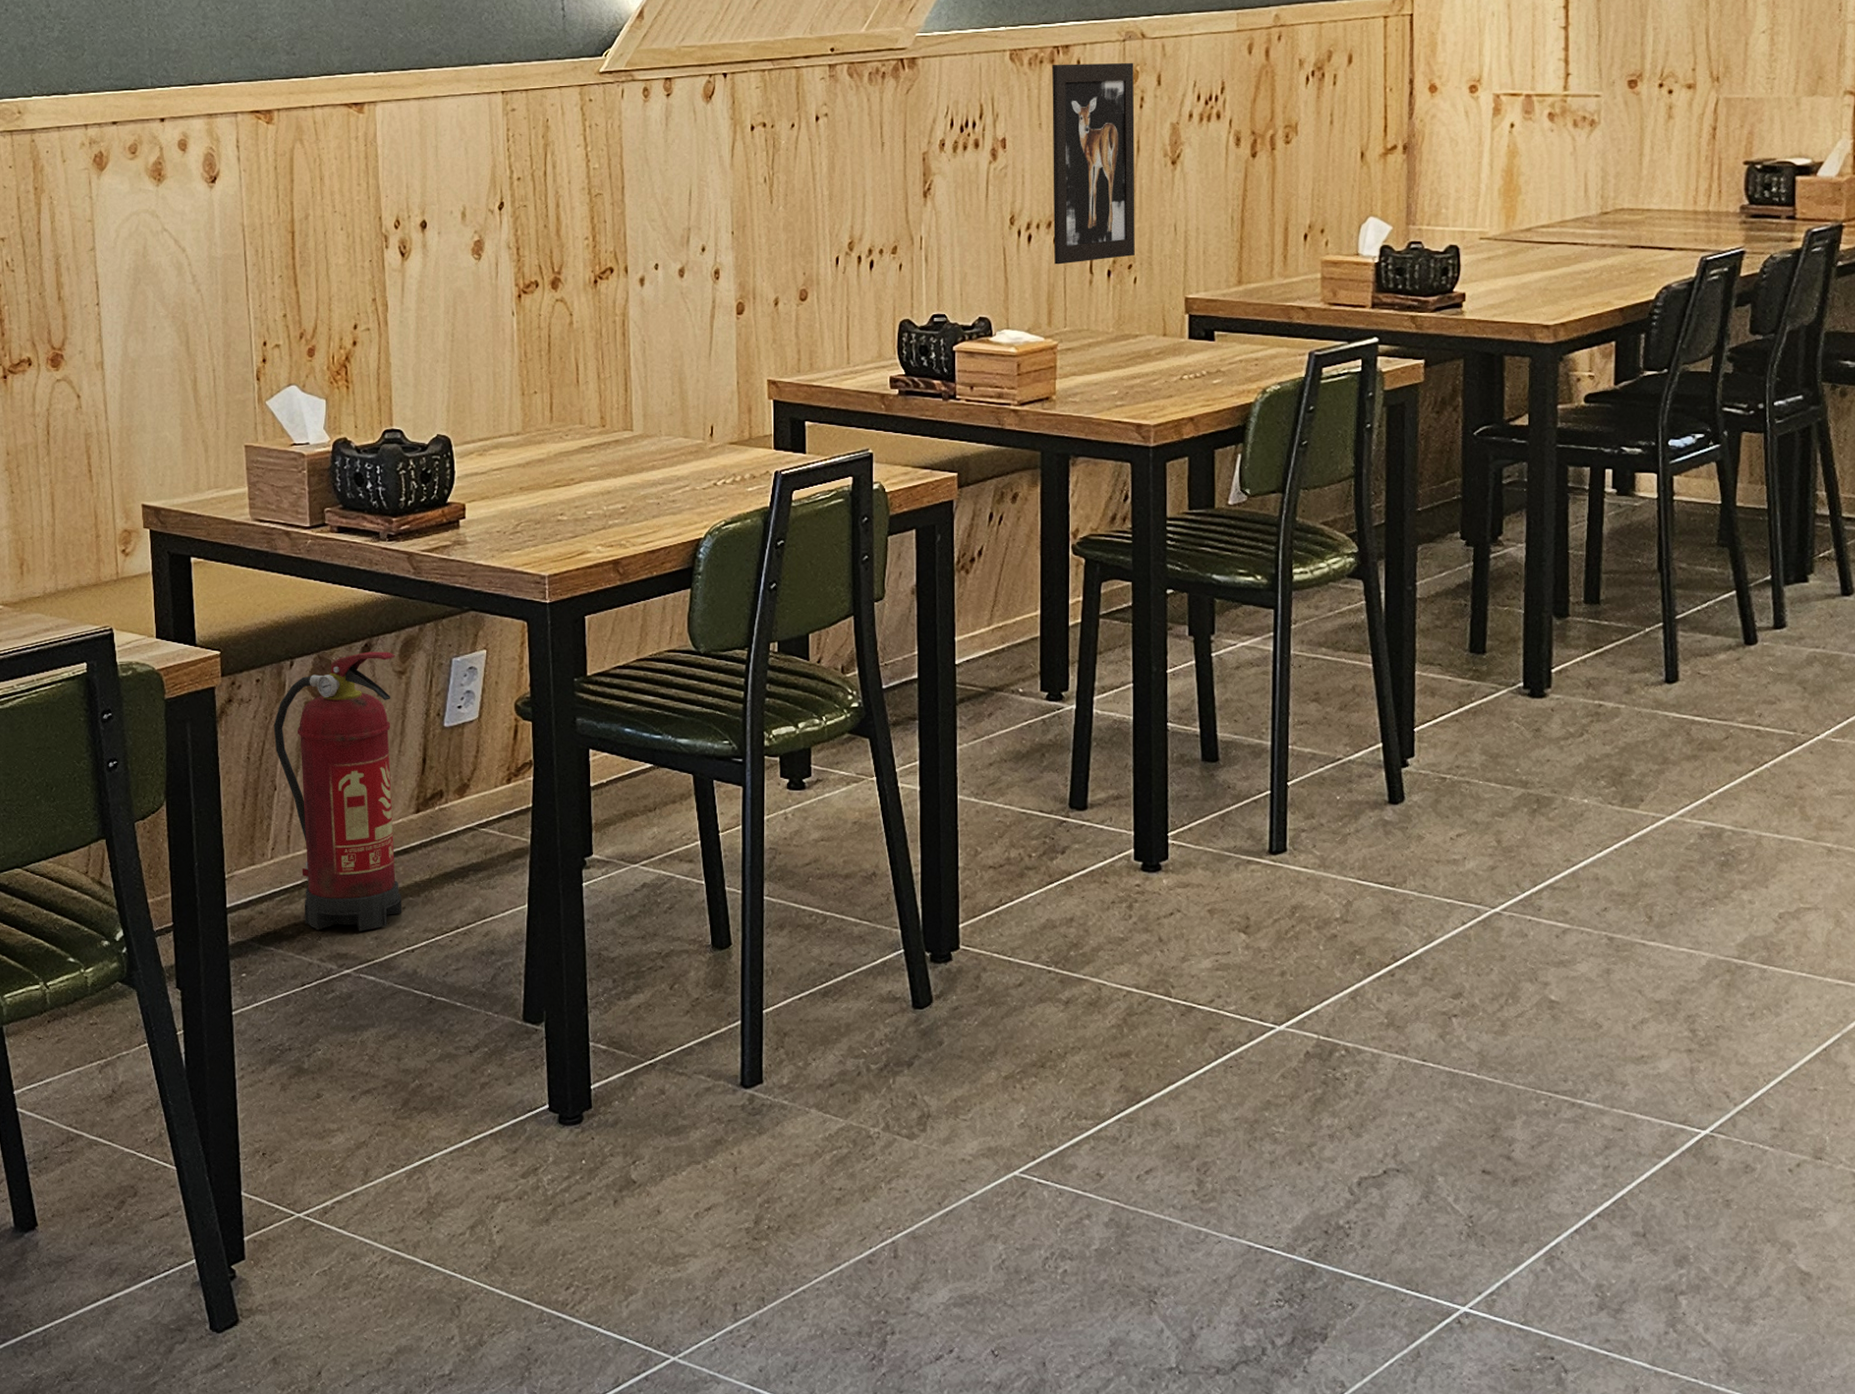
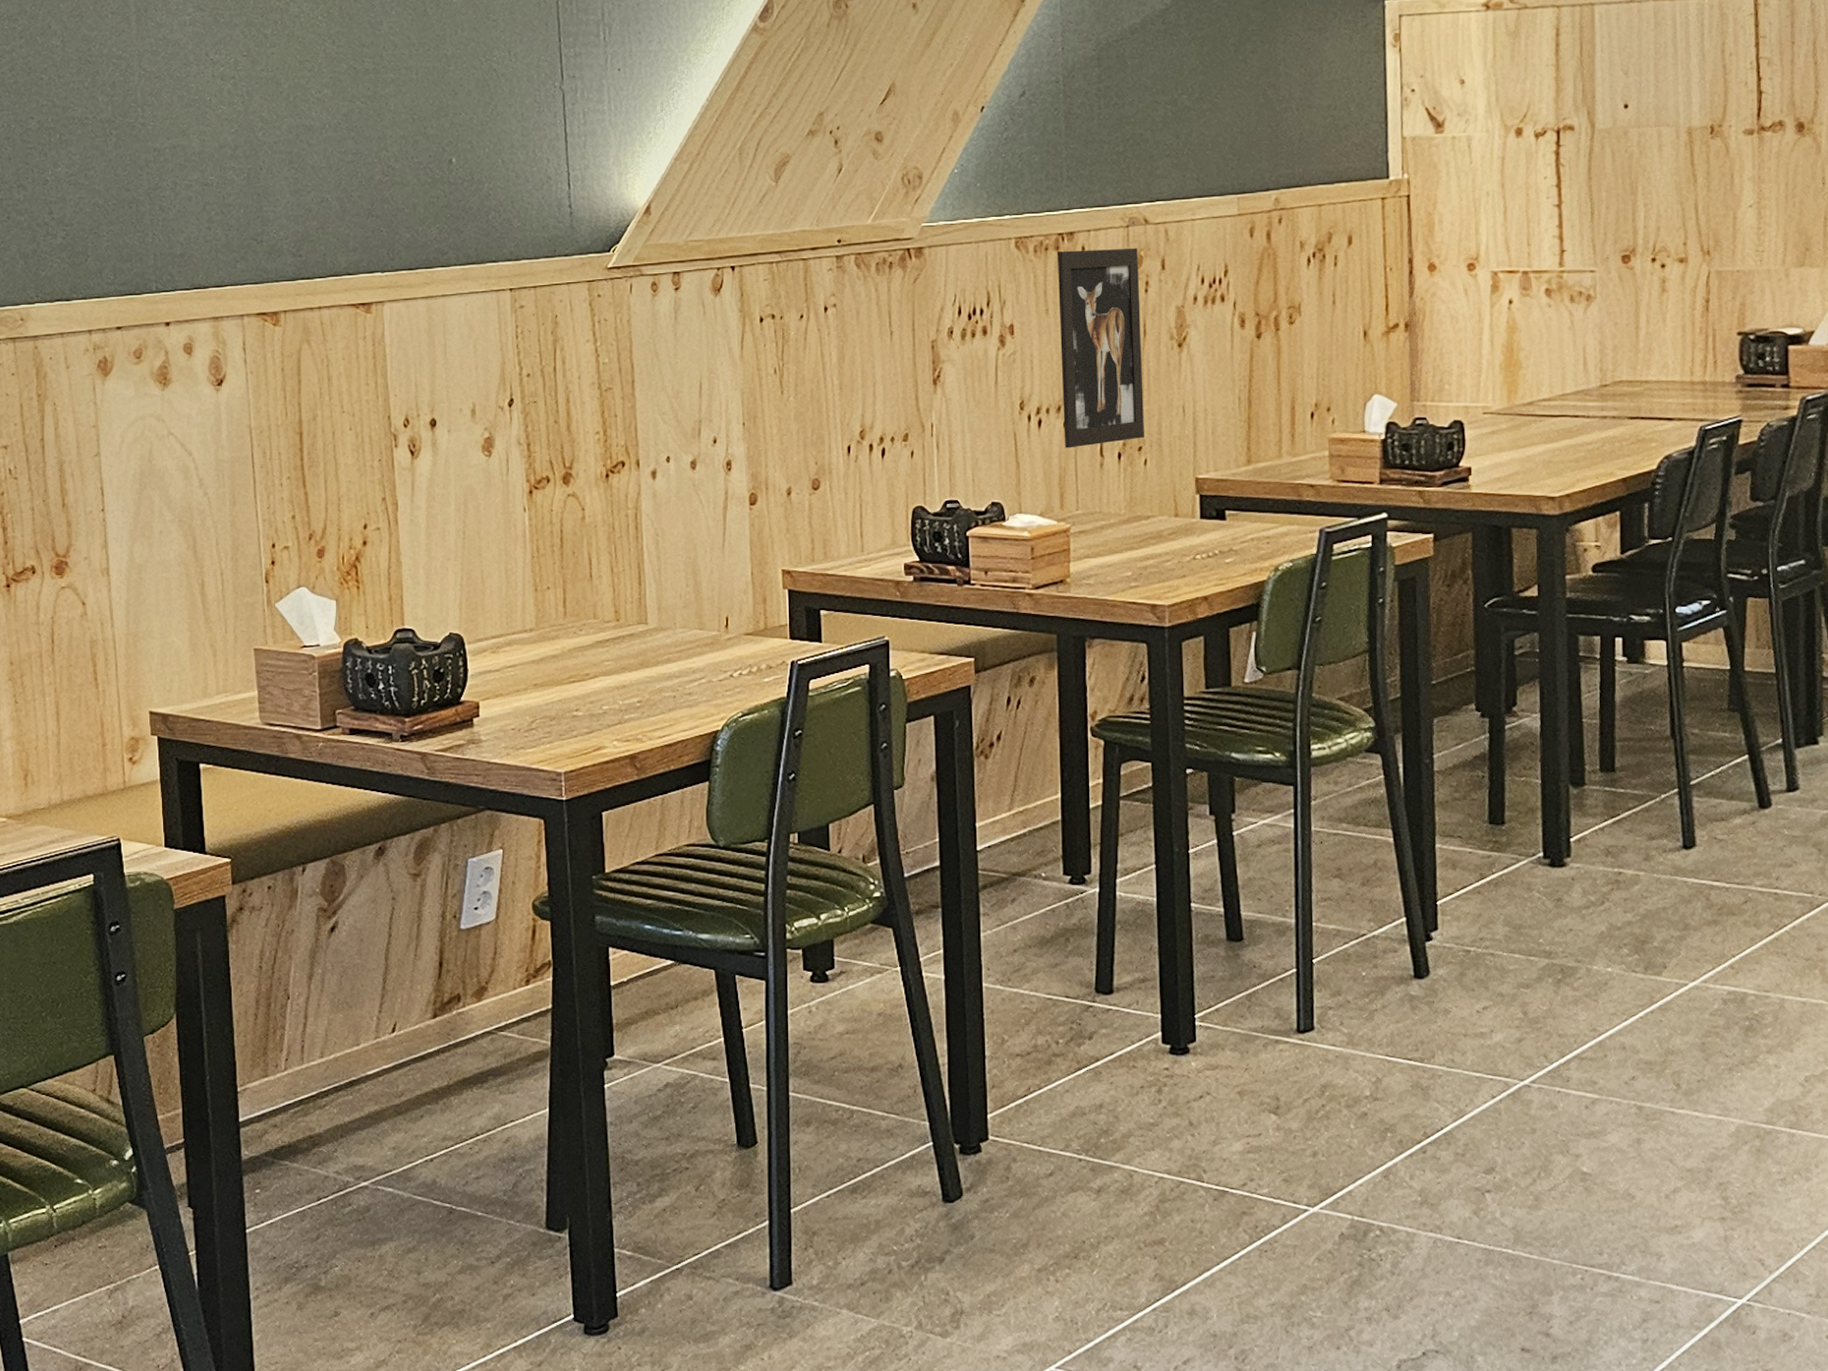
fire extinguisher: present [273,651,402,932] -> none [286,854,420,1143]

